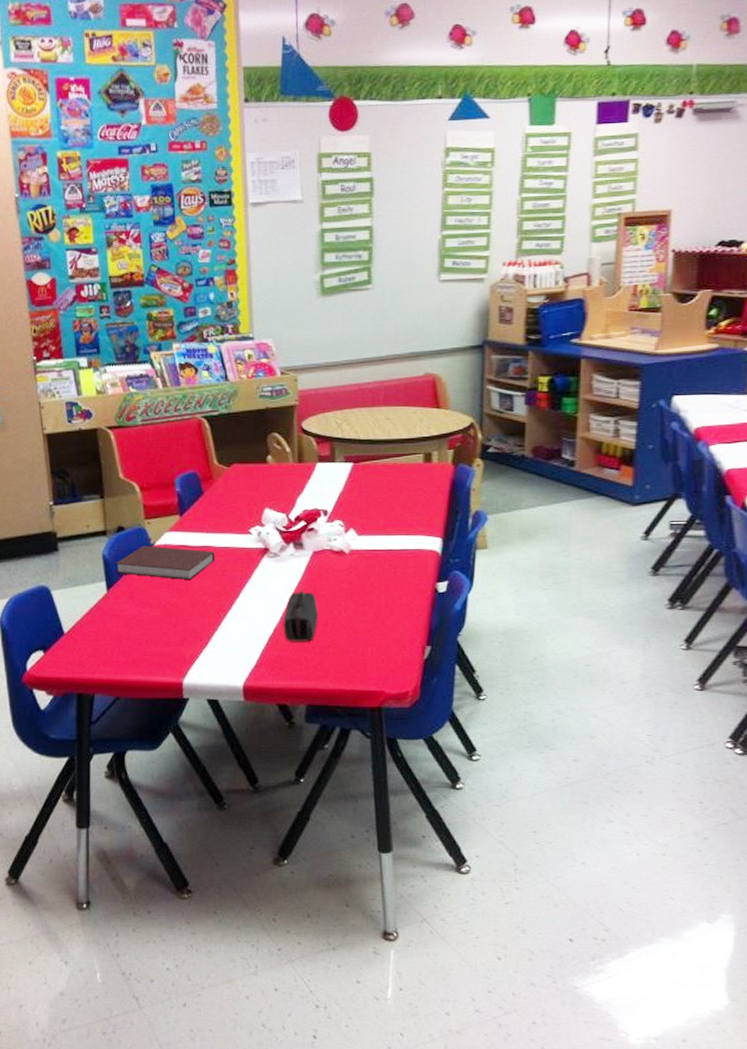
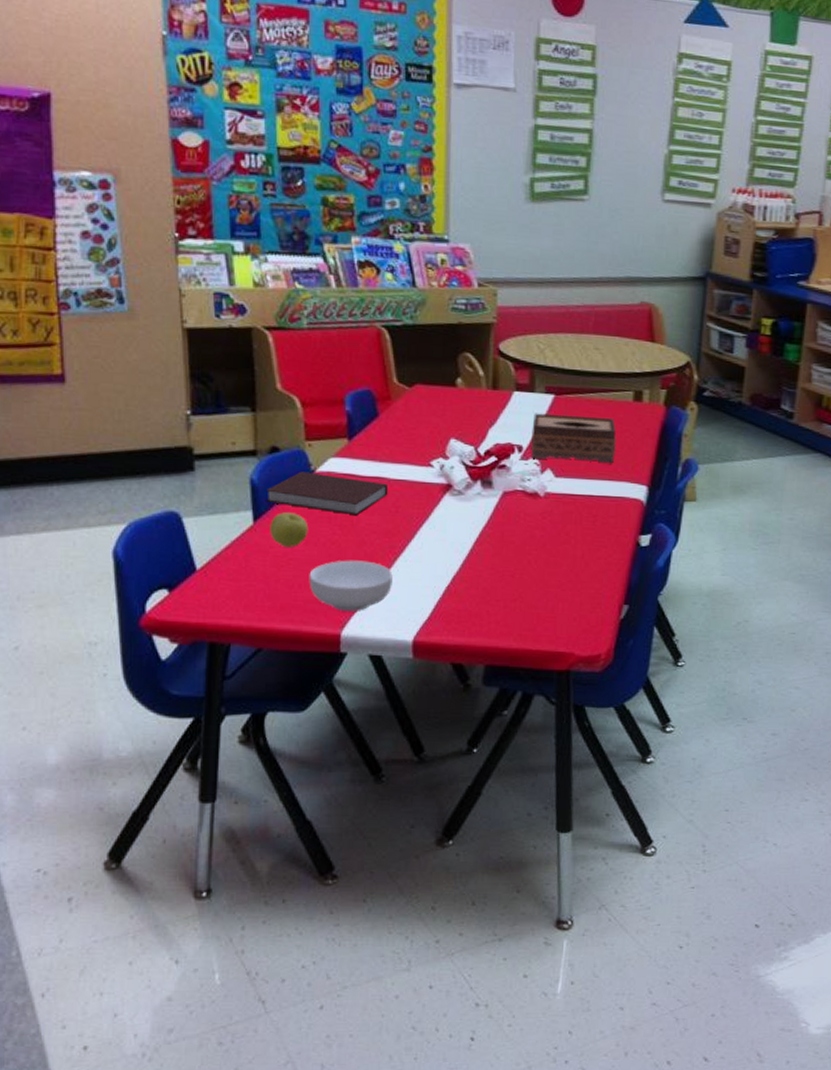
apple: none [120,581,152,610] -> present [270,512,309,547]
cereal bowl: none [154,618,223,663] -> present [309,560,393,612]
pencil case: present [283,590,319,642] -> none [463,535,506,594]
tissue box: none [335,479,410,520] -> present [531,413,617,464]

